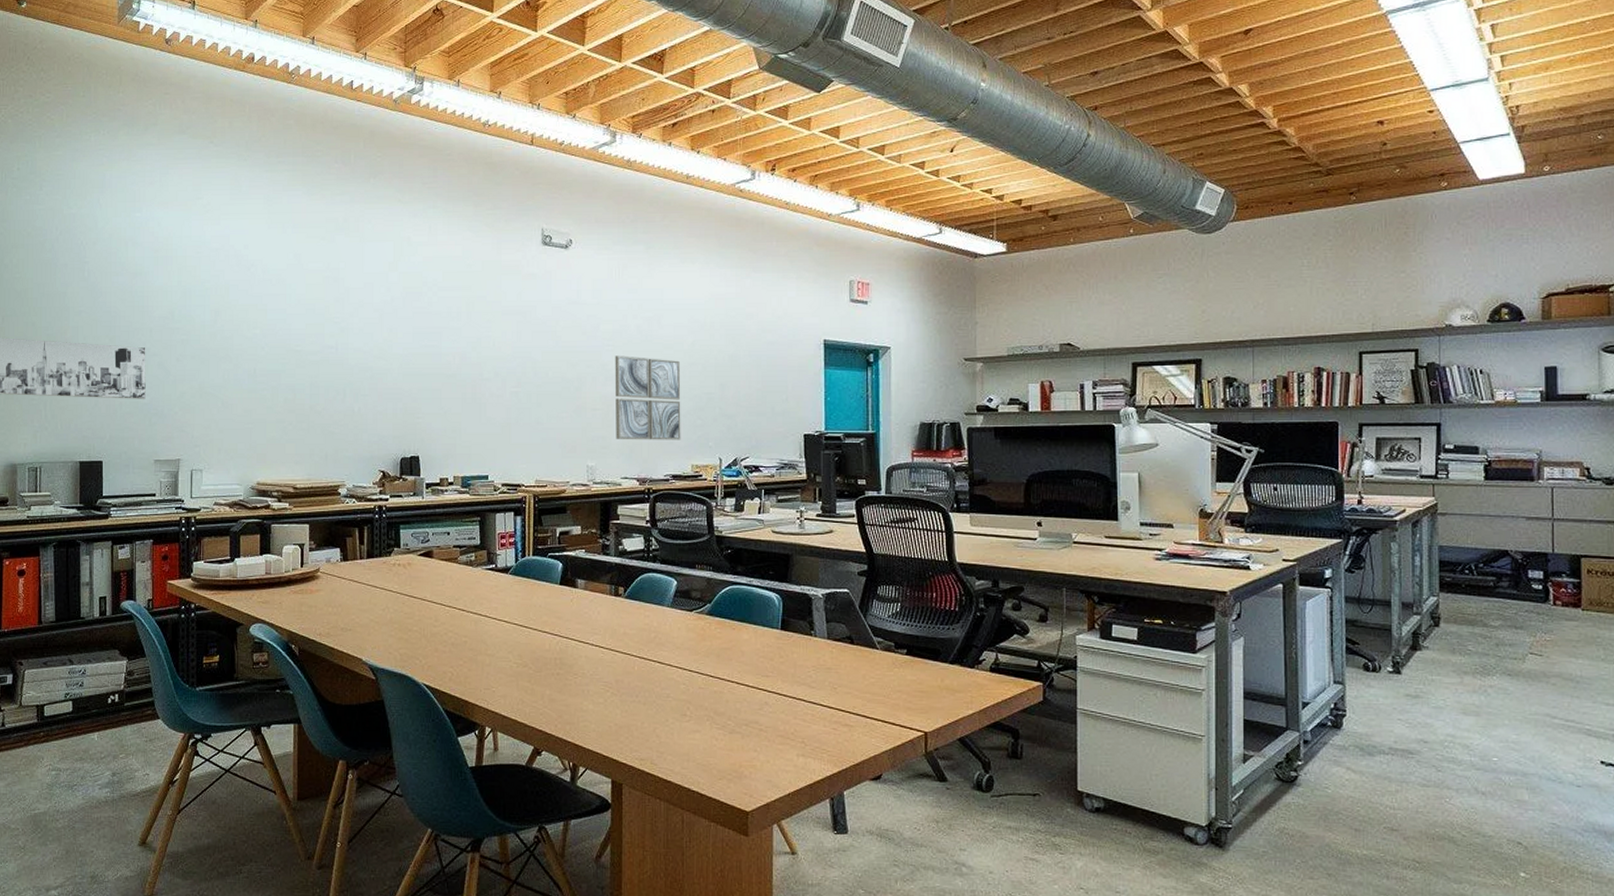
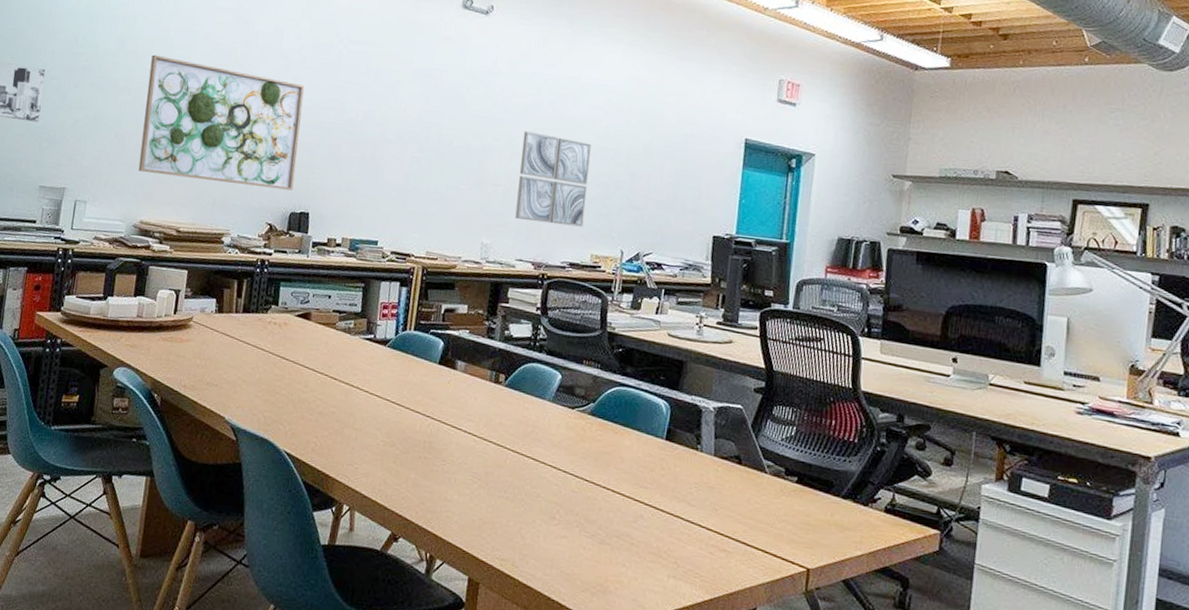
wall art: none [248,321,401,437] -> present [138,54,305,191]

